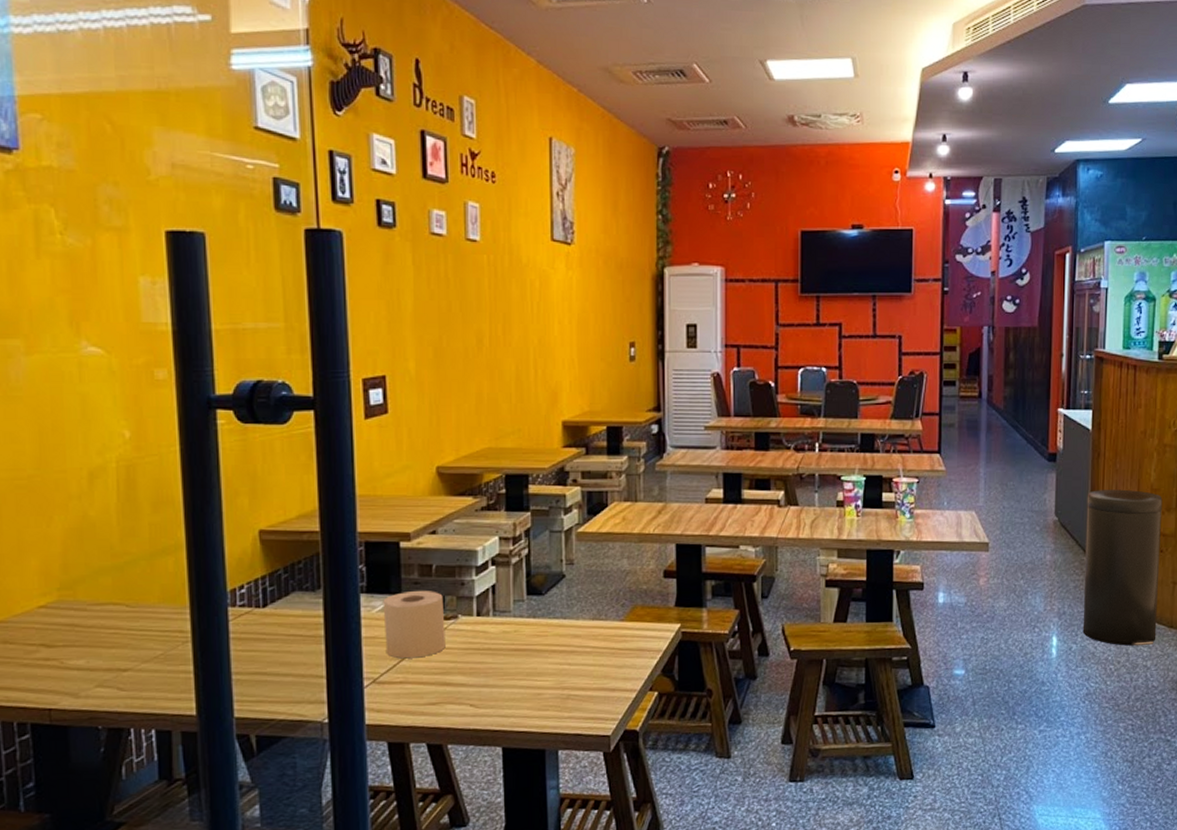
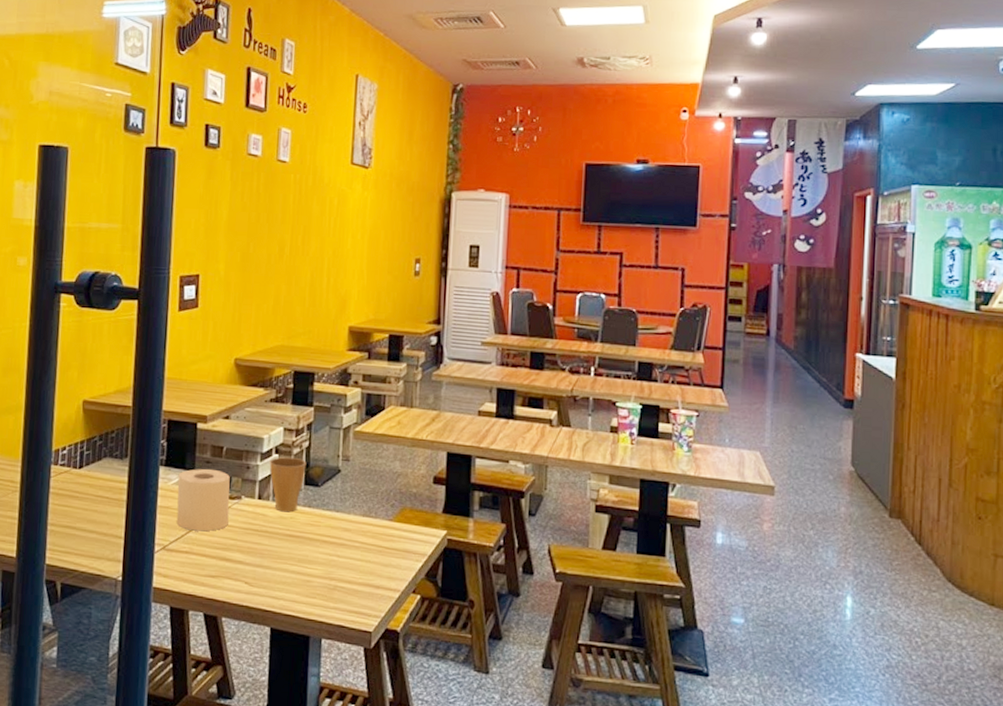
cup: none [486,568,527,626] -> present [269,457,307,513]
pedal bin: present [1082,489,1163,646] -> none [883,443,981,622]

